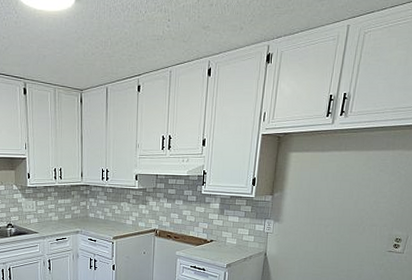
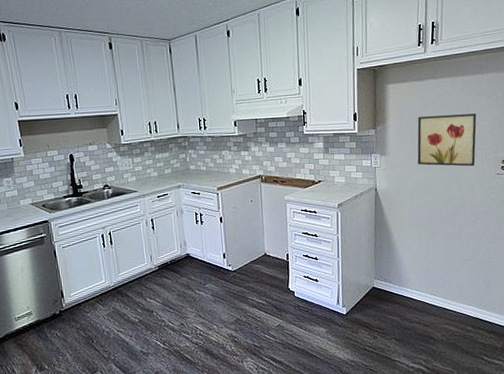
wall art: none [310,187,376,242] -> present [417,113,477,167]

